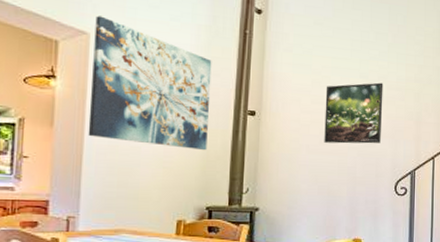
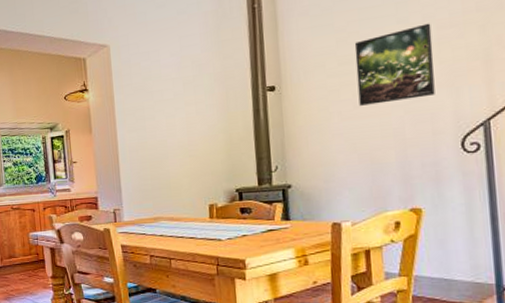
wall art: present [88,16,212,151] -> none [112,27,229,138]

